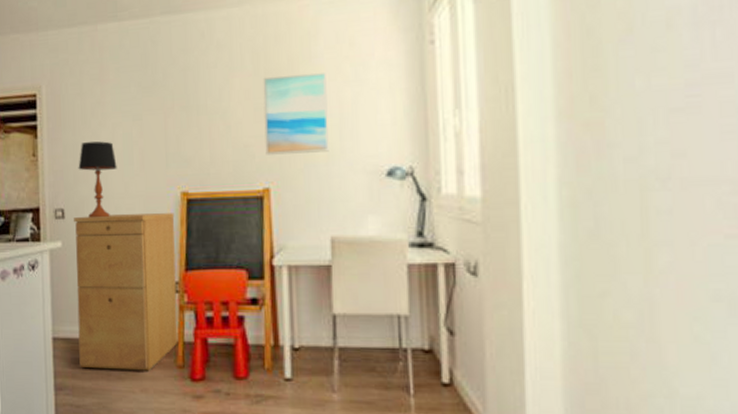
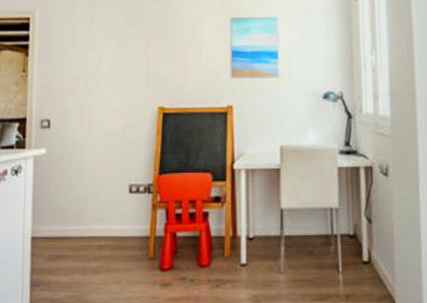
filing cabinet: present [74,213,178,371] -> none [57,124,152,264]
table lamp: present [78,141,117,218] -> none [66,62,102,128]

